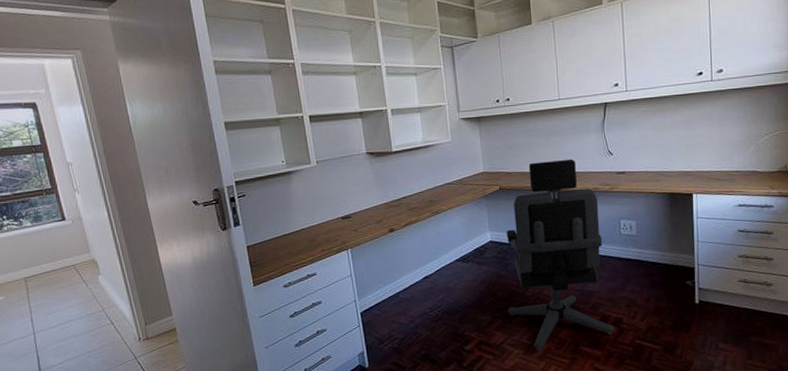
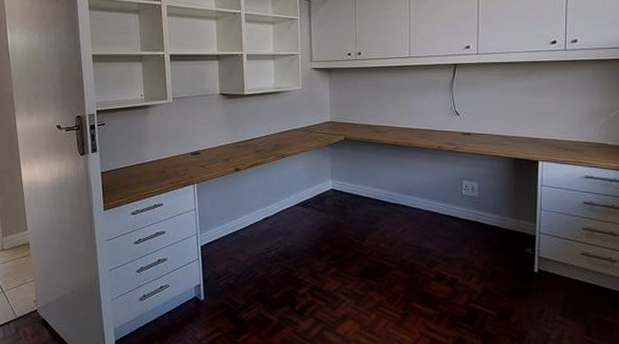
office chair: present [506,159,614,350] -> none [344,115,449,302]

